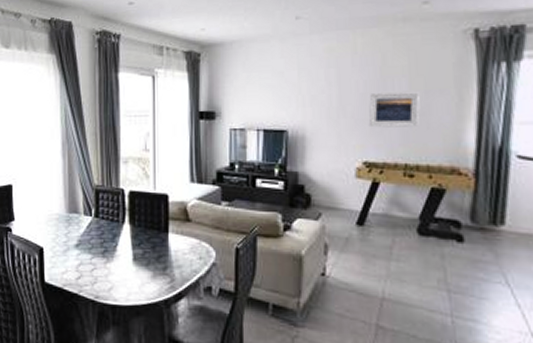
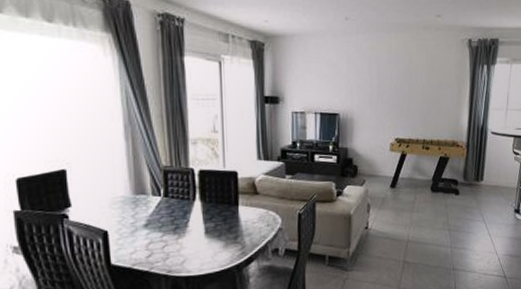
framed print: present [368,92,420,128] -> none [399,85,434,112]

